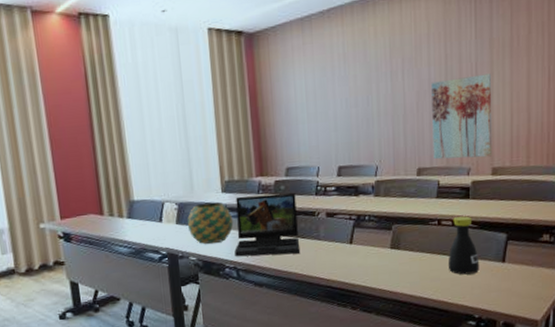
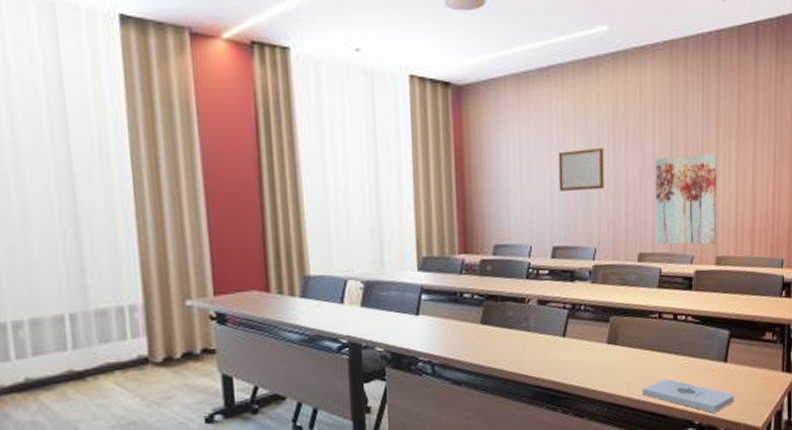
decorative ball: present [187,201,234,244] -> none [375,281,430,332]
laptop: present [235,193,301,257] -> none [430,275,507,349]
writing board: none [340,76,384,118] -> present [558,147,604,191]
notepad: none [424,278,513,308] -> present [642,378,734,413]
bottle: present [448,216,480,275] -> none [668,309,701,375]

